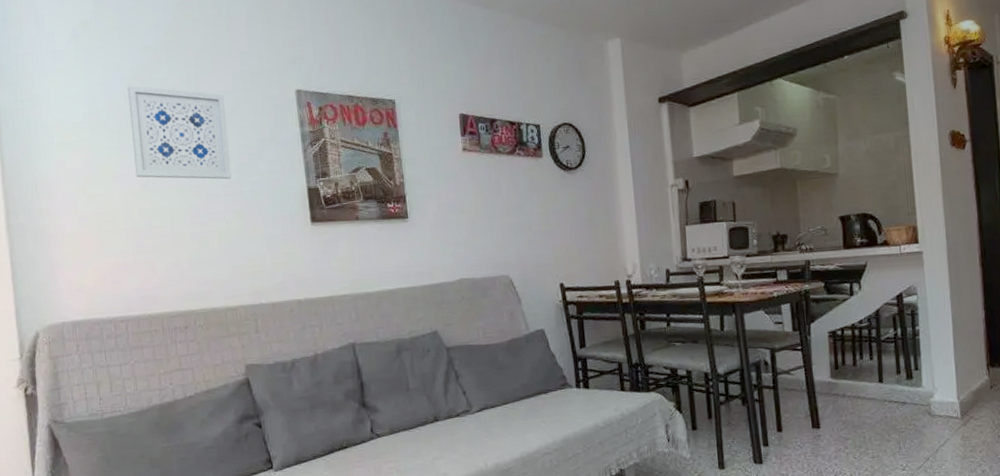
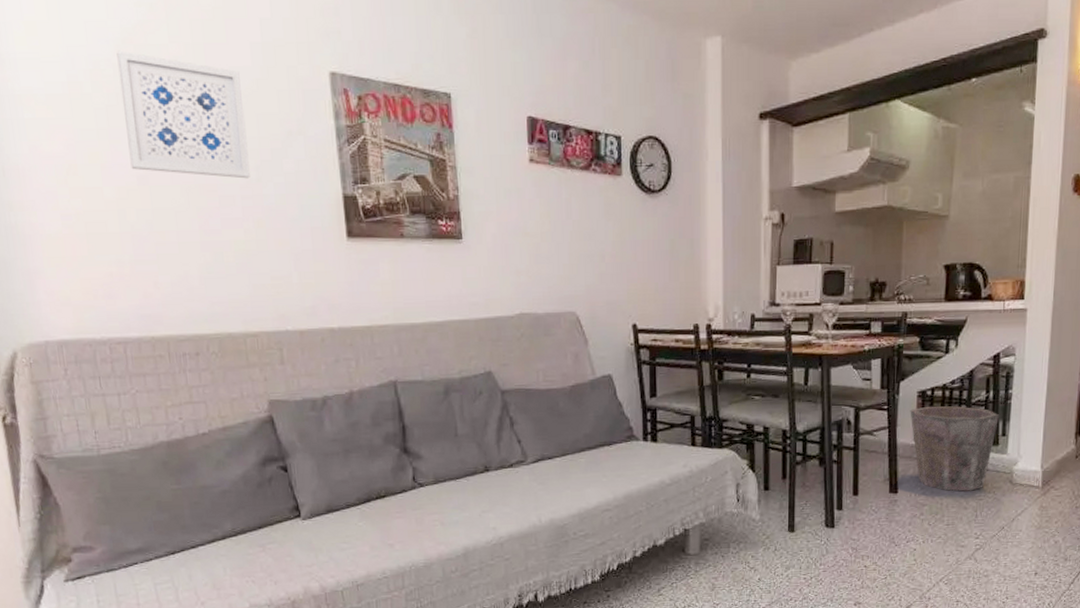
waste bin: none [823,343,910,425] -> present [910,406,999,492]

